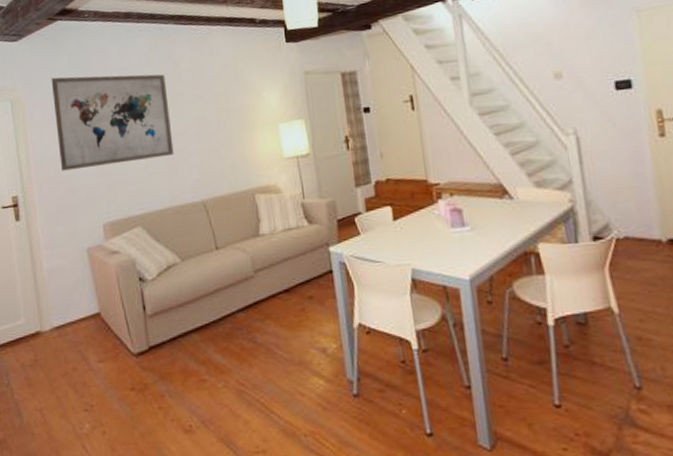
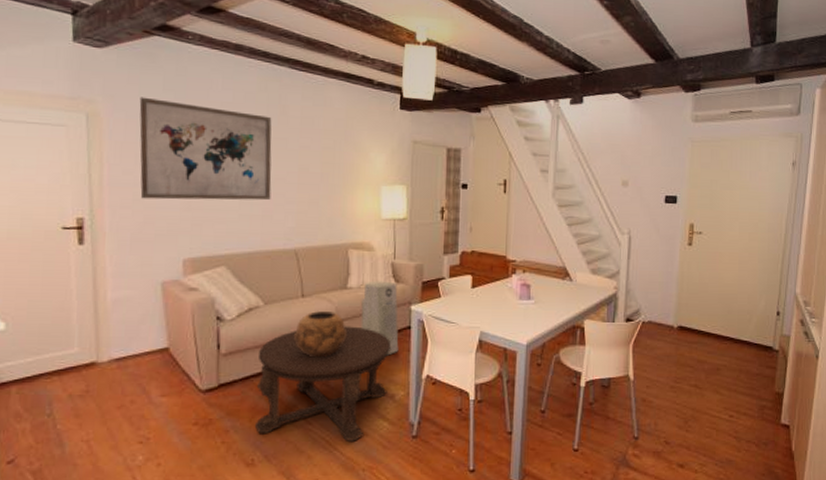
coffee table: none [182,275,318,403] -> present [254,326,391,441]
decorative bowl: none [214,262,266,313] -> present [294,311,346,358]
air purifier: none [276,223,323,305] -> present [360,281,399,356]

